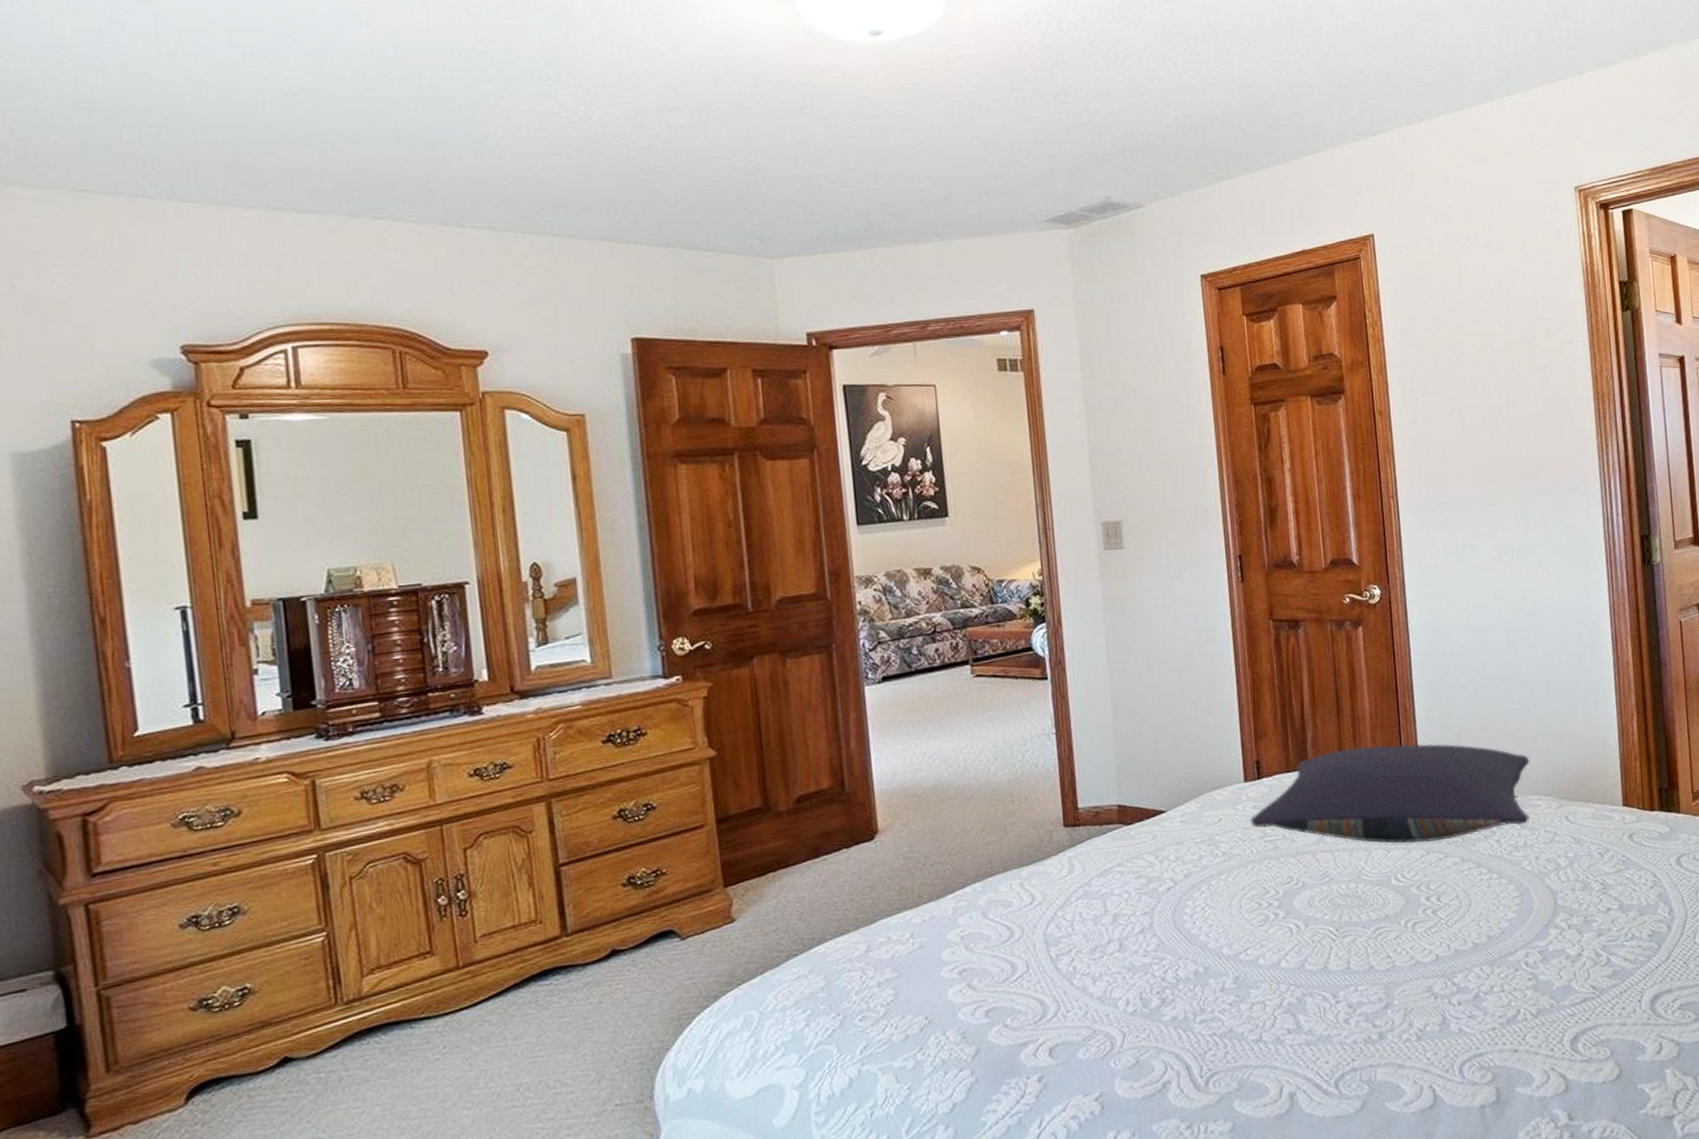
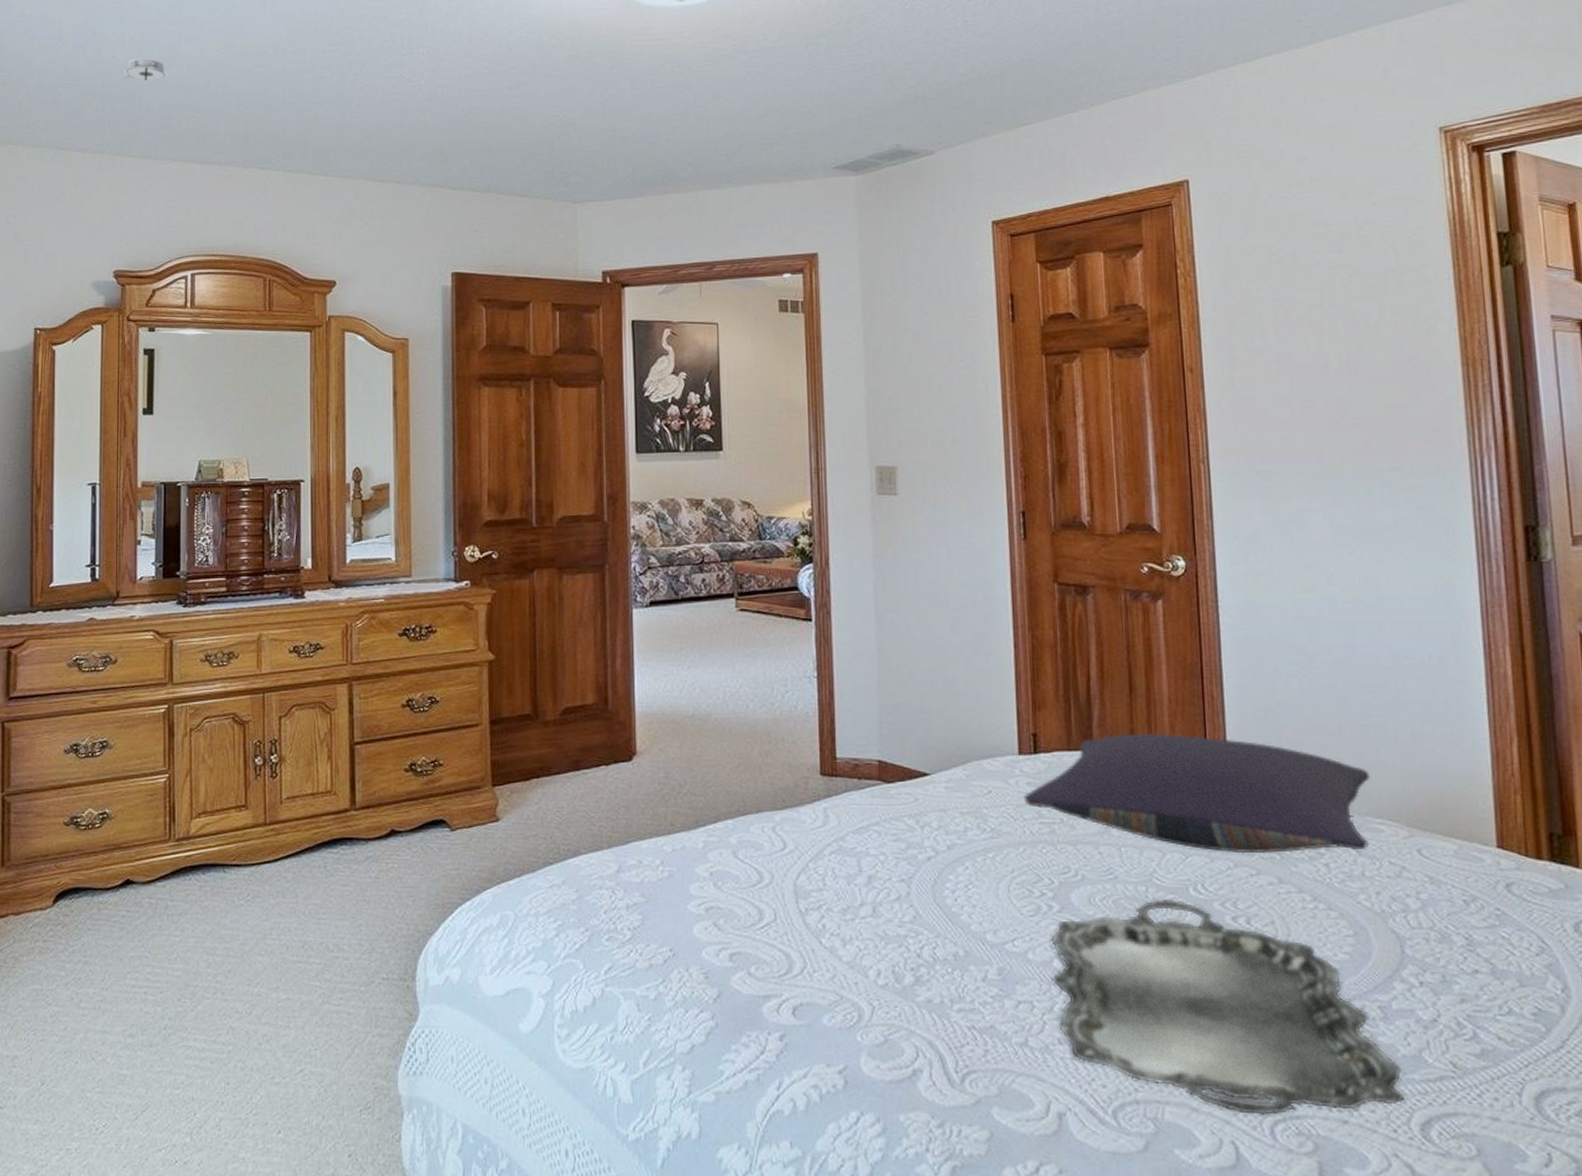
smoke detector: none [163,76,232,106] -> present [122,58,169,80]
serving tray: none [1278,891,1559,1062] -> present [1051,898,1405,1116]

